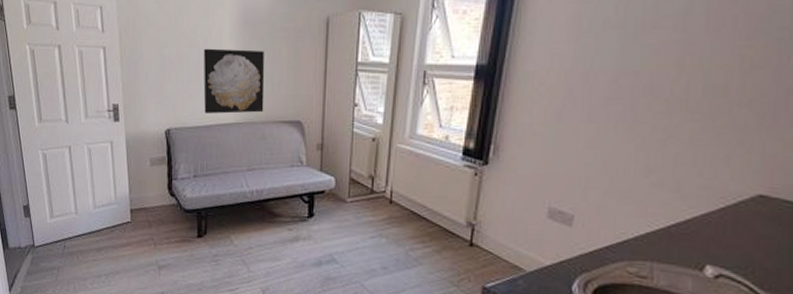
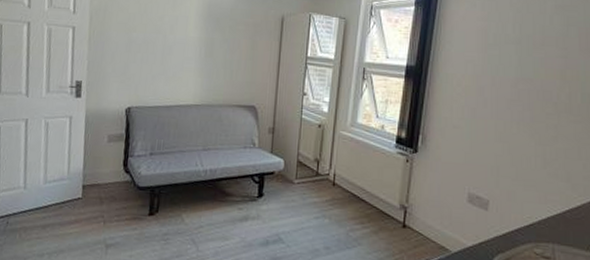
wall art: present [203,48,265,114] -> none [165,35,225,97]

